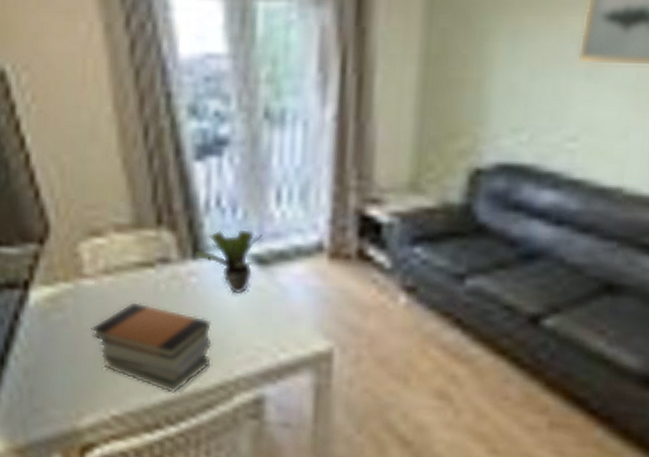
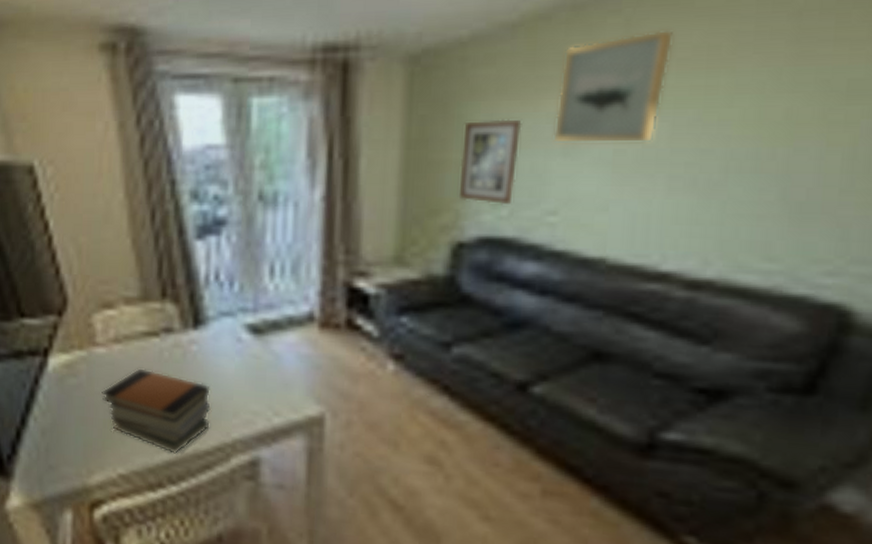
potted plant: present [196,229,263,295] -> none [196,301,258,362]
wall art: none [478,36,546,130] -> present [458,119,522,205]

